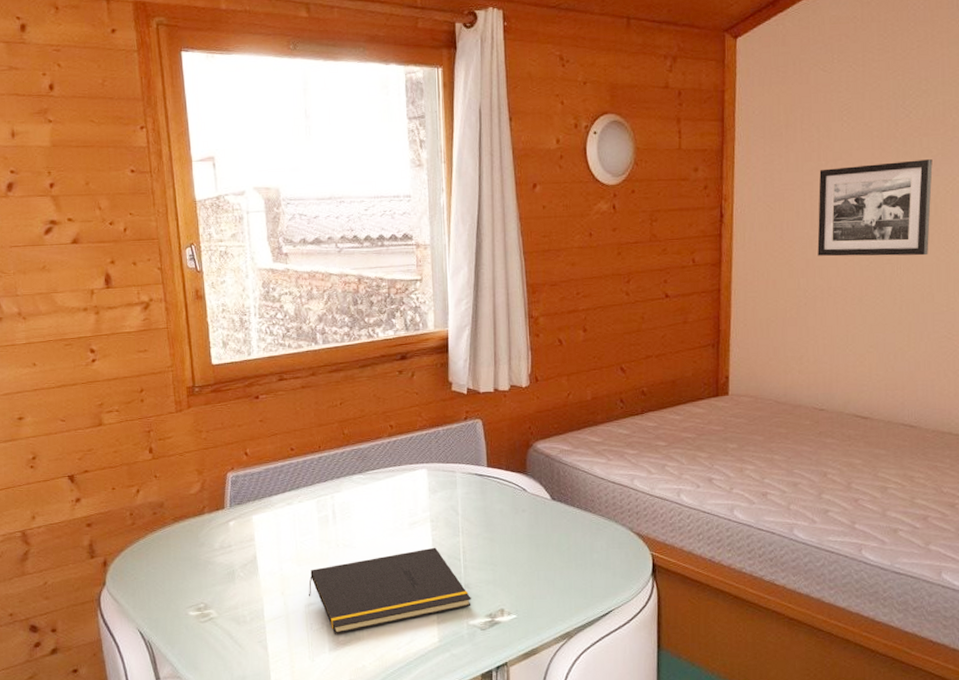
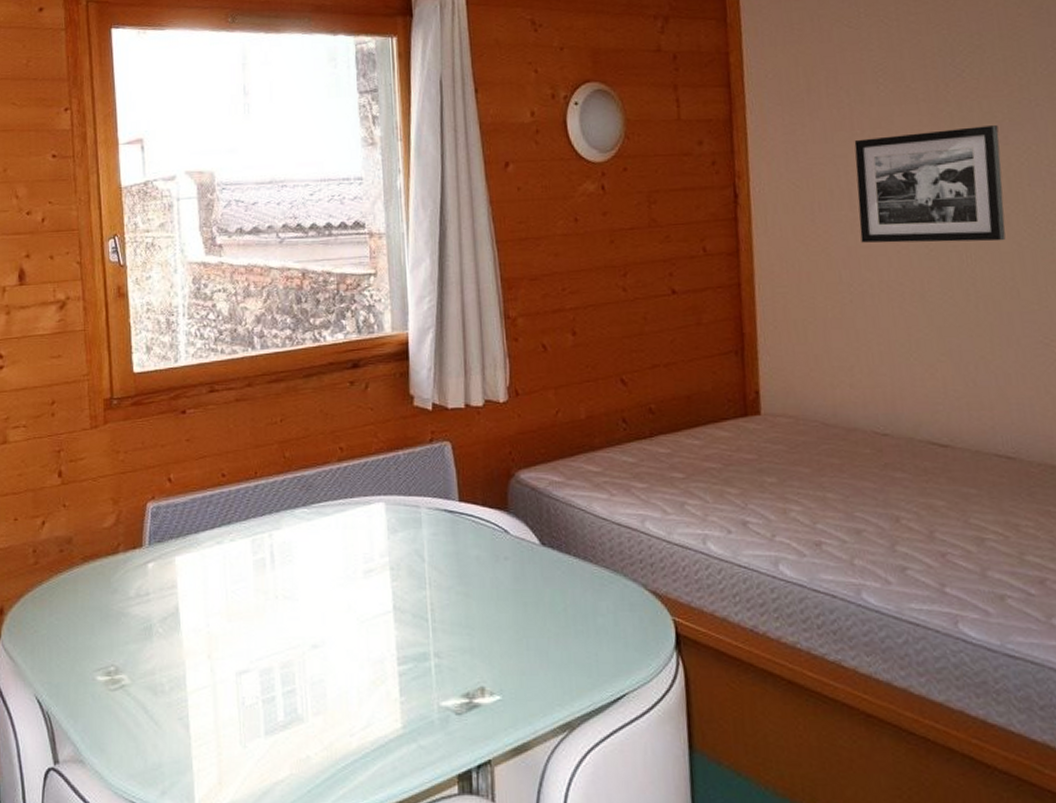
notepad: present [309,547,471,634] -> none [241,602,443,713]

